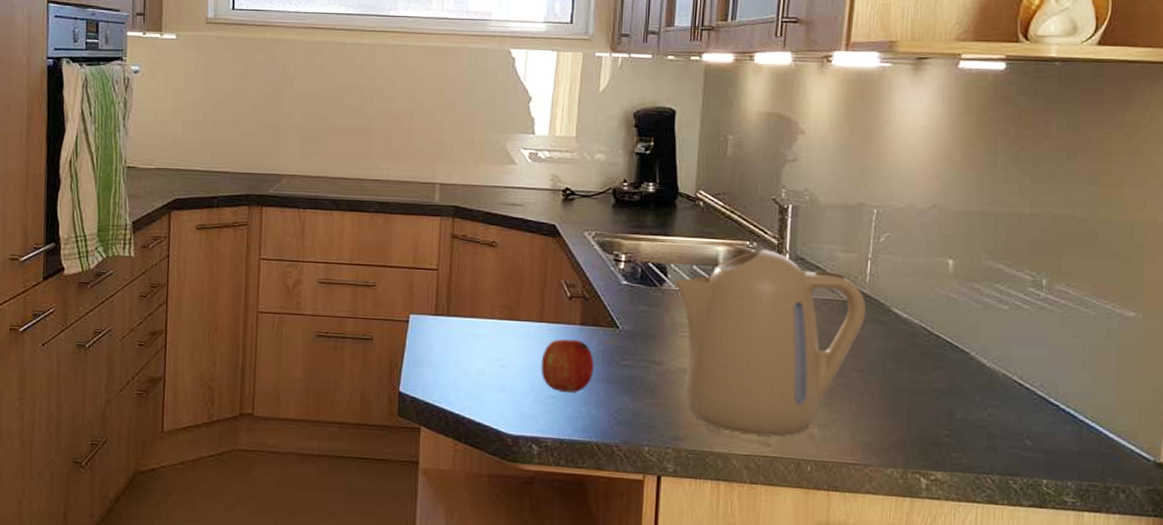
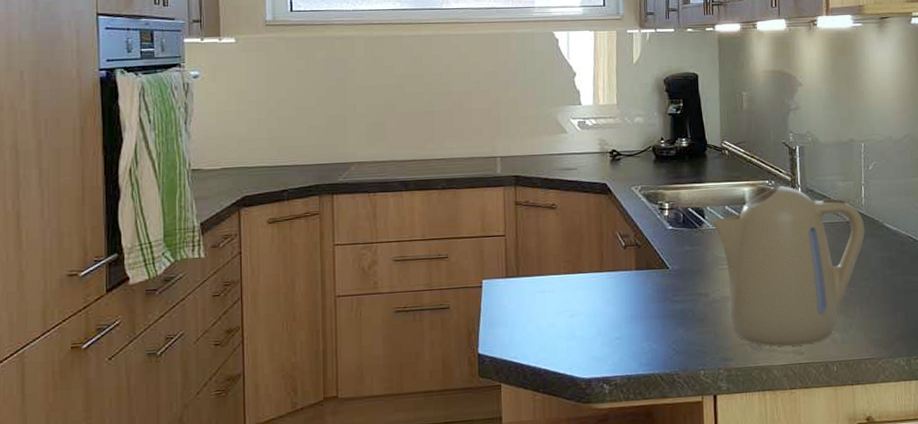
fruit: present [541,339,594,392] -> none [604,284,651,332]

